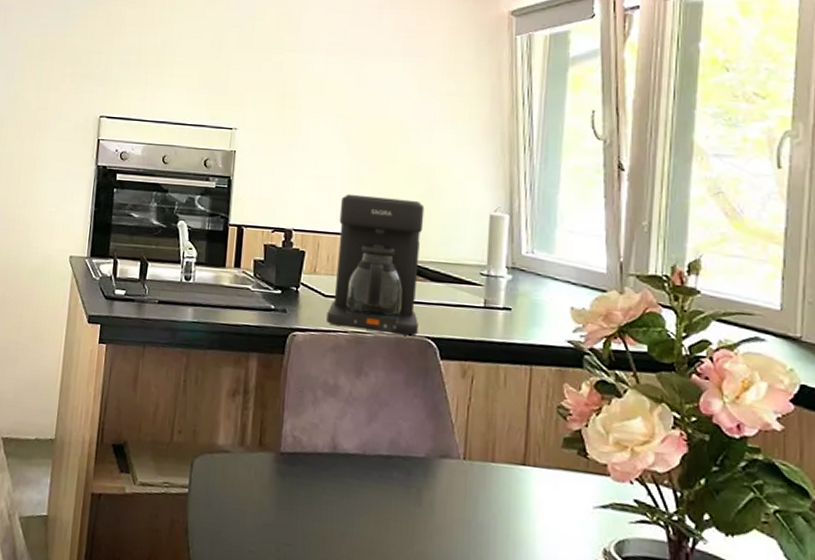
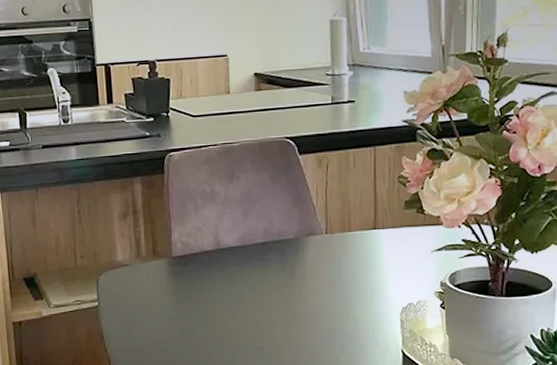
coffee maker: present [326,194,425,336] -> none [196,16,278,141]

